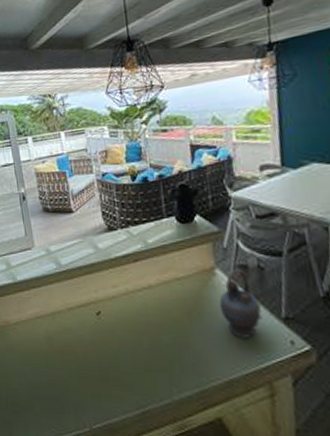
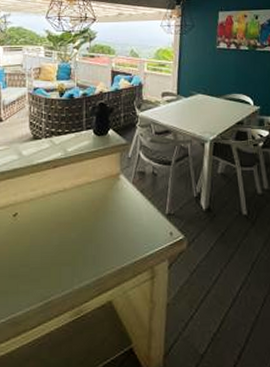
teapot: present [219,268,262,338] -> none [120,174,153,232]

